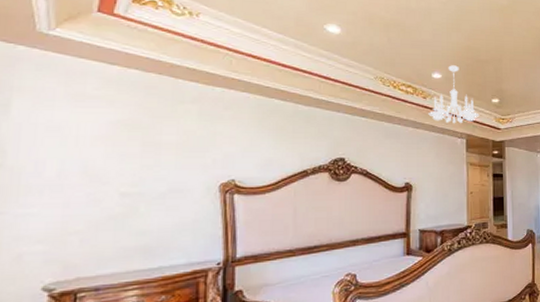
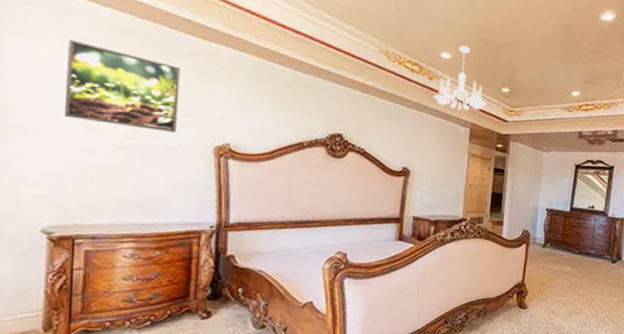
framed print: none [69,98,186,175] -> present [63,39,181,132]

